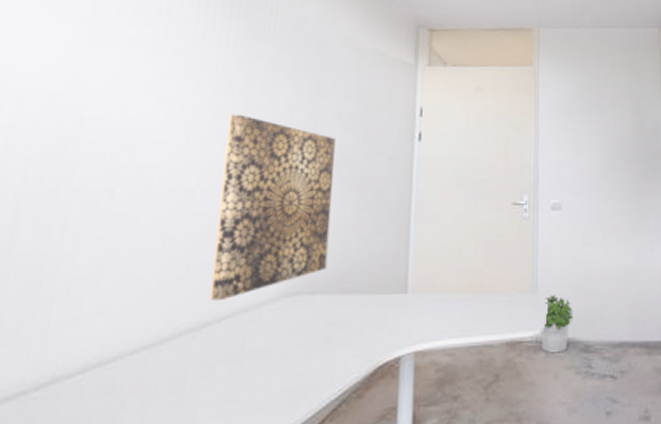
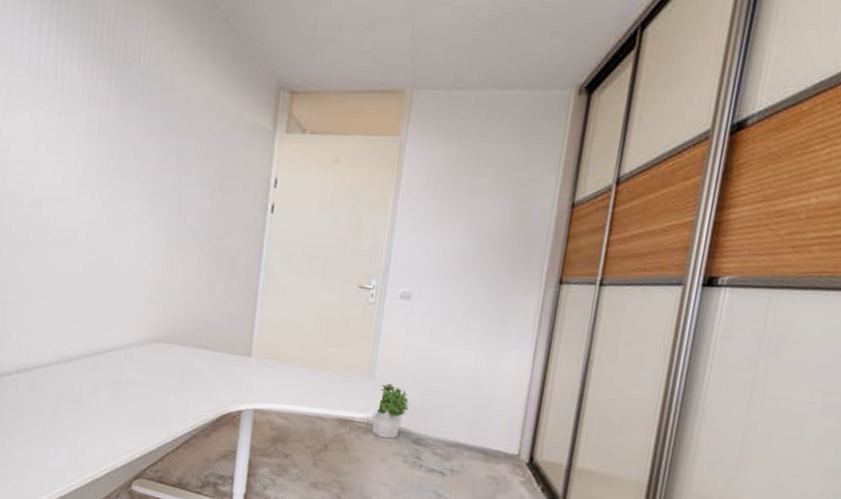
wall art: present [209,114,336,302] -> none [96,175,196,337]

